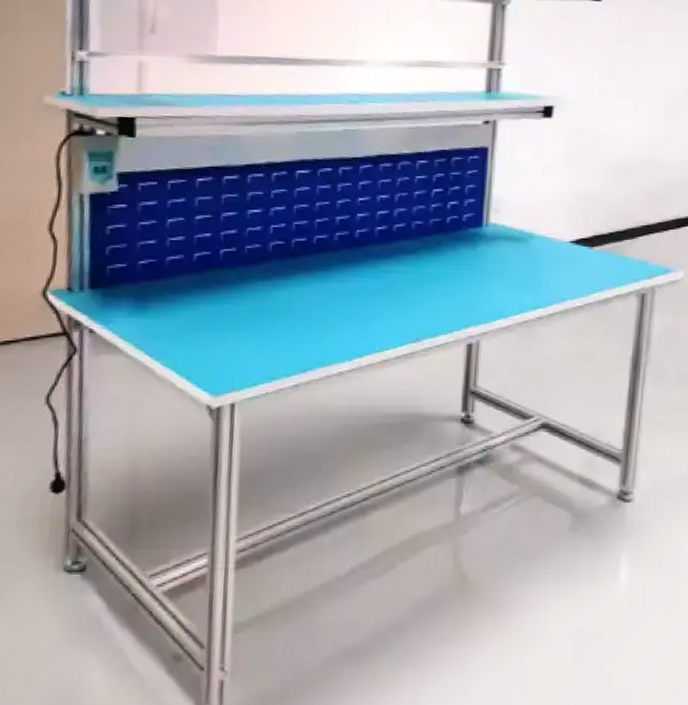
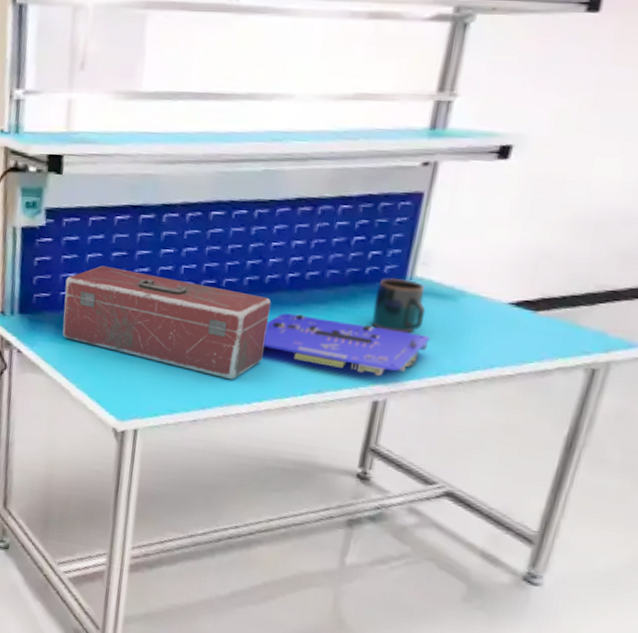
toolbox: none [142,230,363,338] -> present [62,265,272,380]
circuit board: none [359,265,510,318] -> present [262,313,430,375]
mug: none [457,224,503,276] -> present [372,277,426,334]

